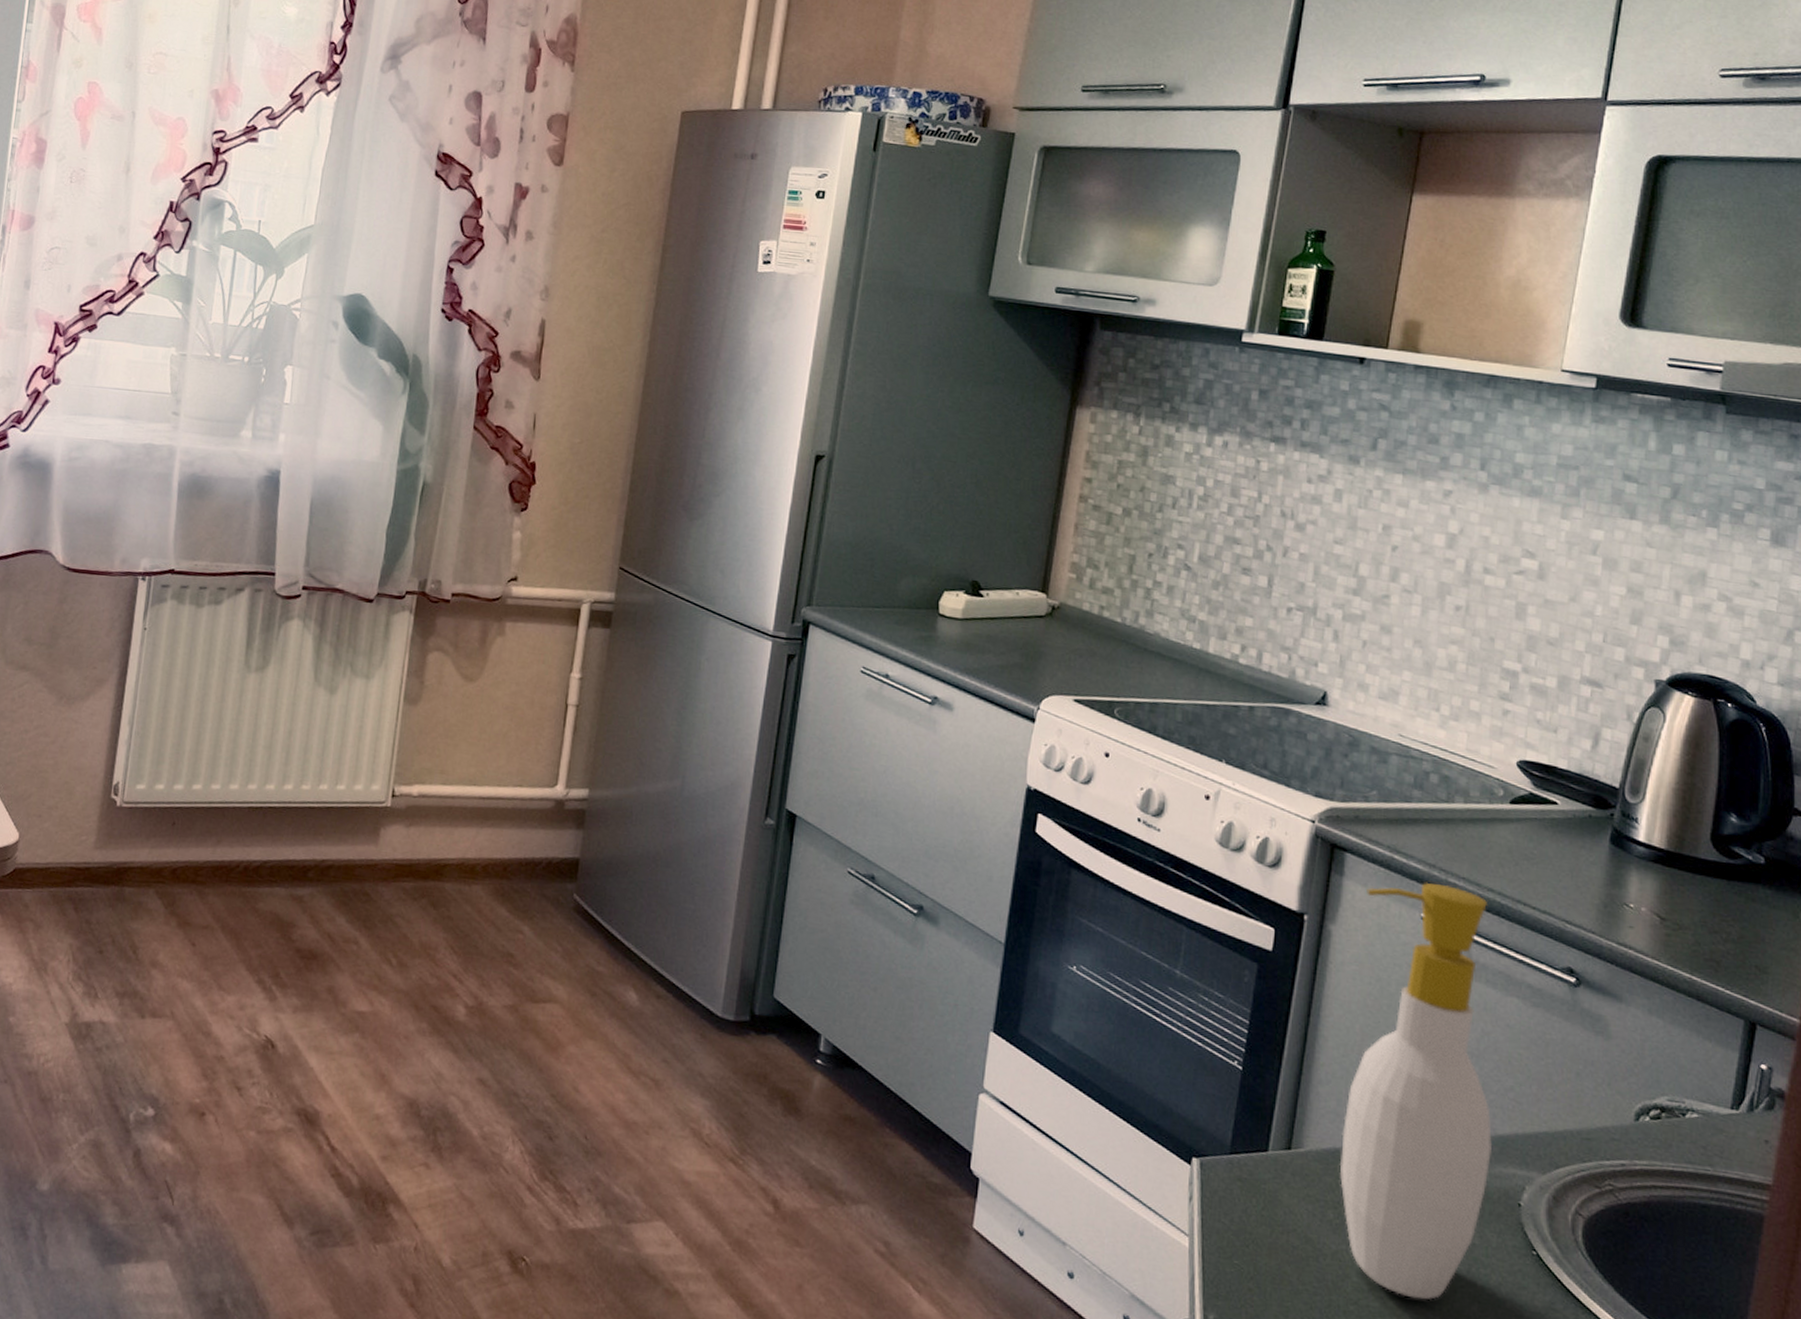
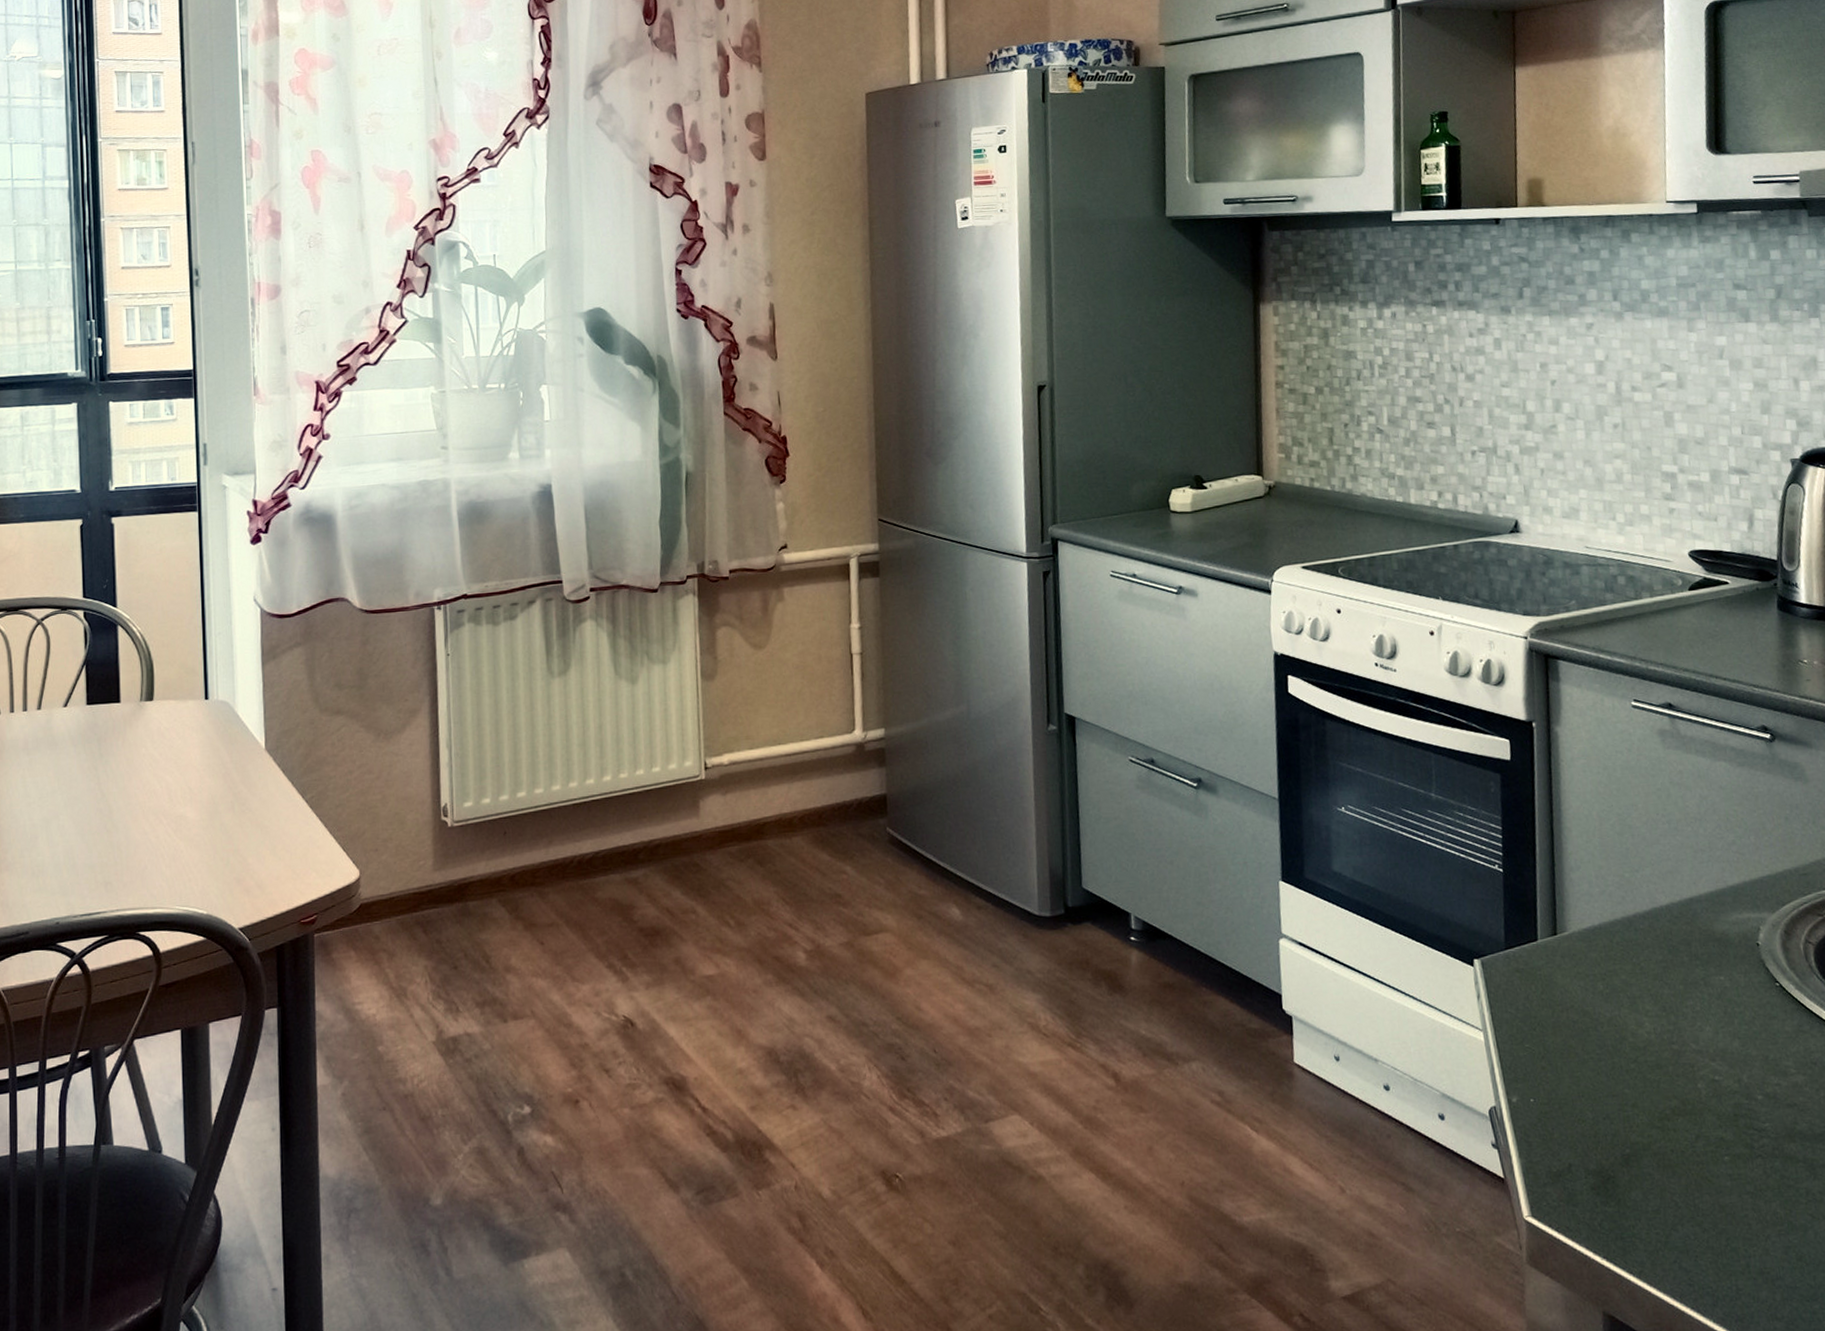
soap bottle: present [1339,882,1492,1300] -> none [1582,673,1728,1047]

